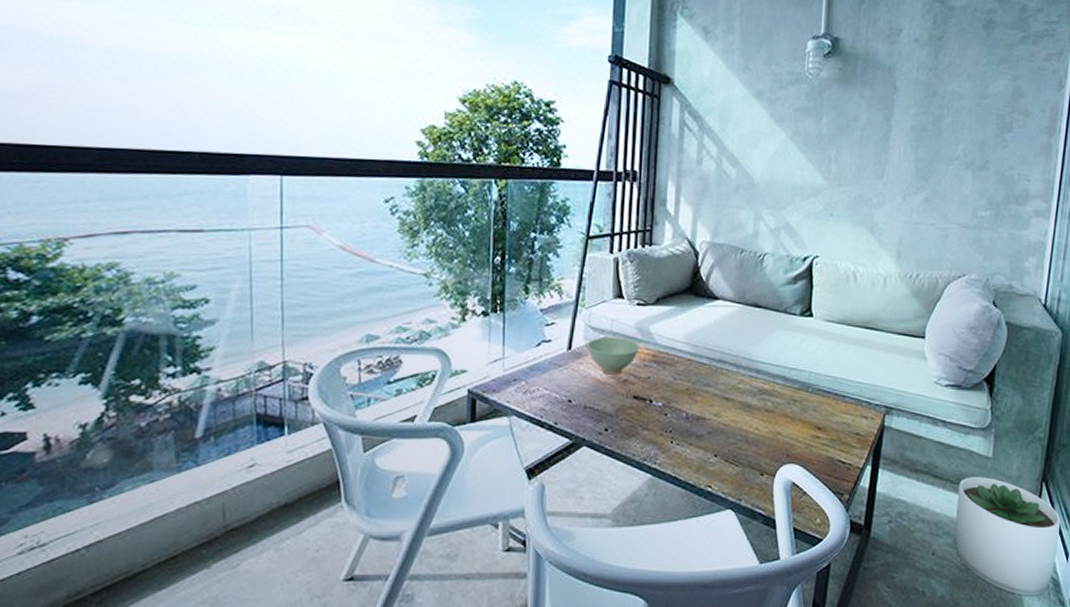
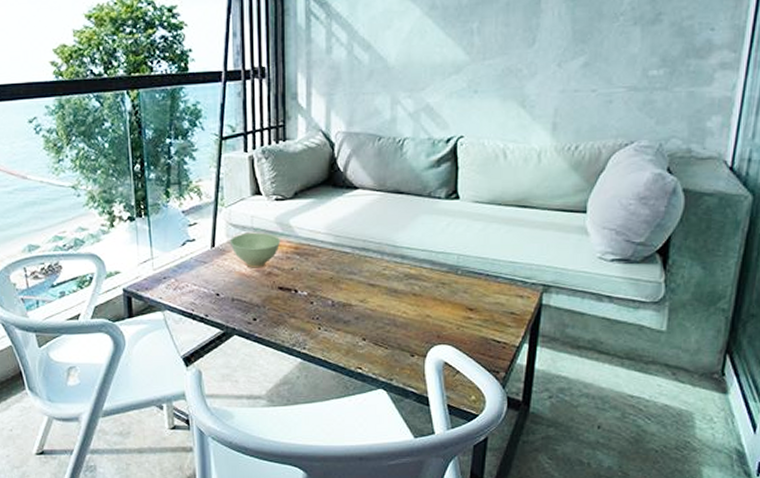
planter: present [955,477,1061,597] -> none [623,351,748,468]

